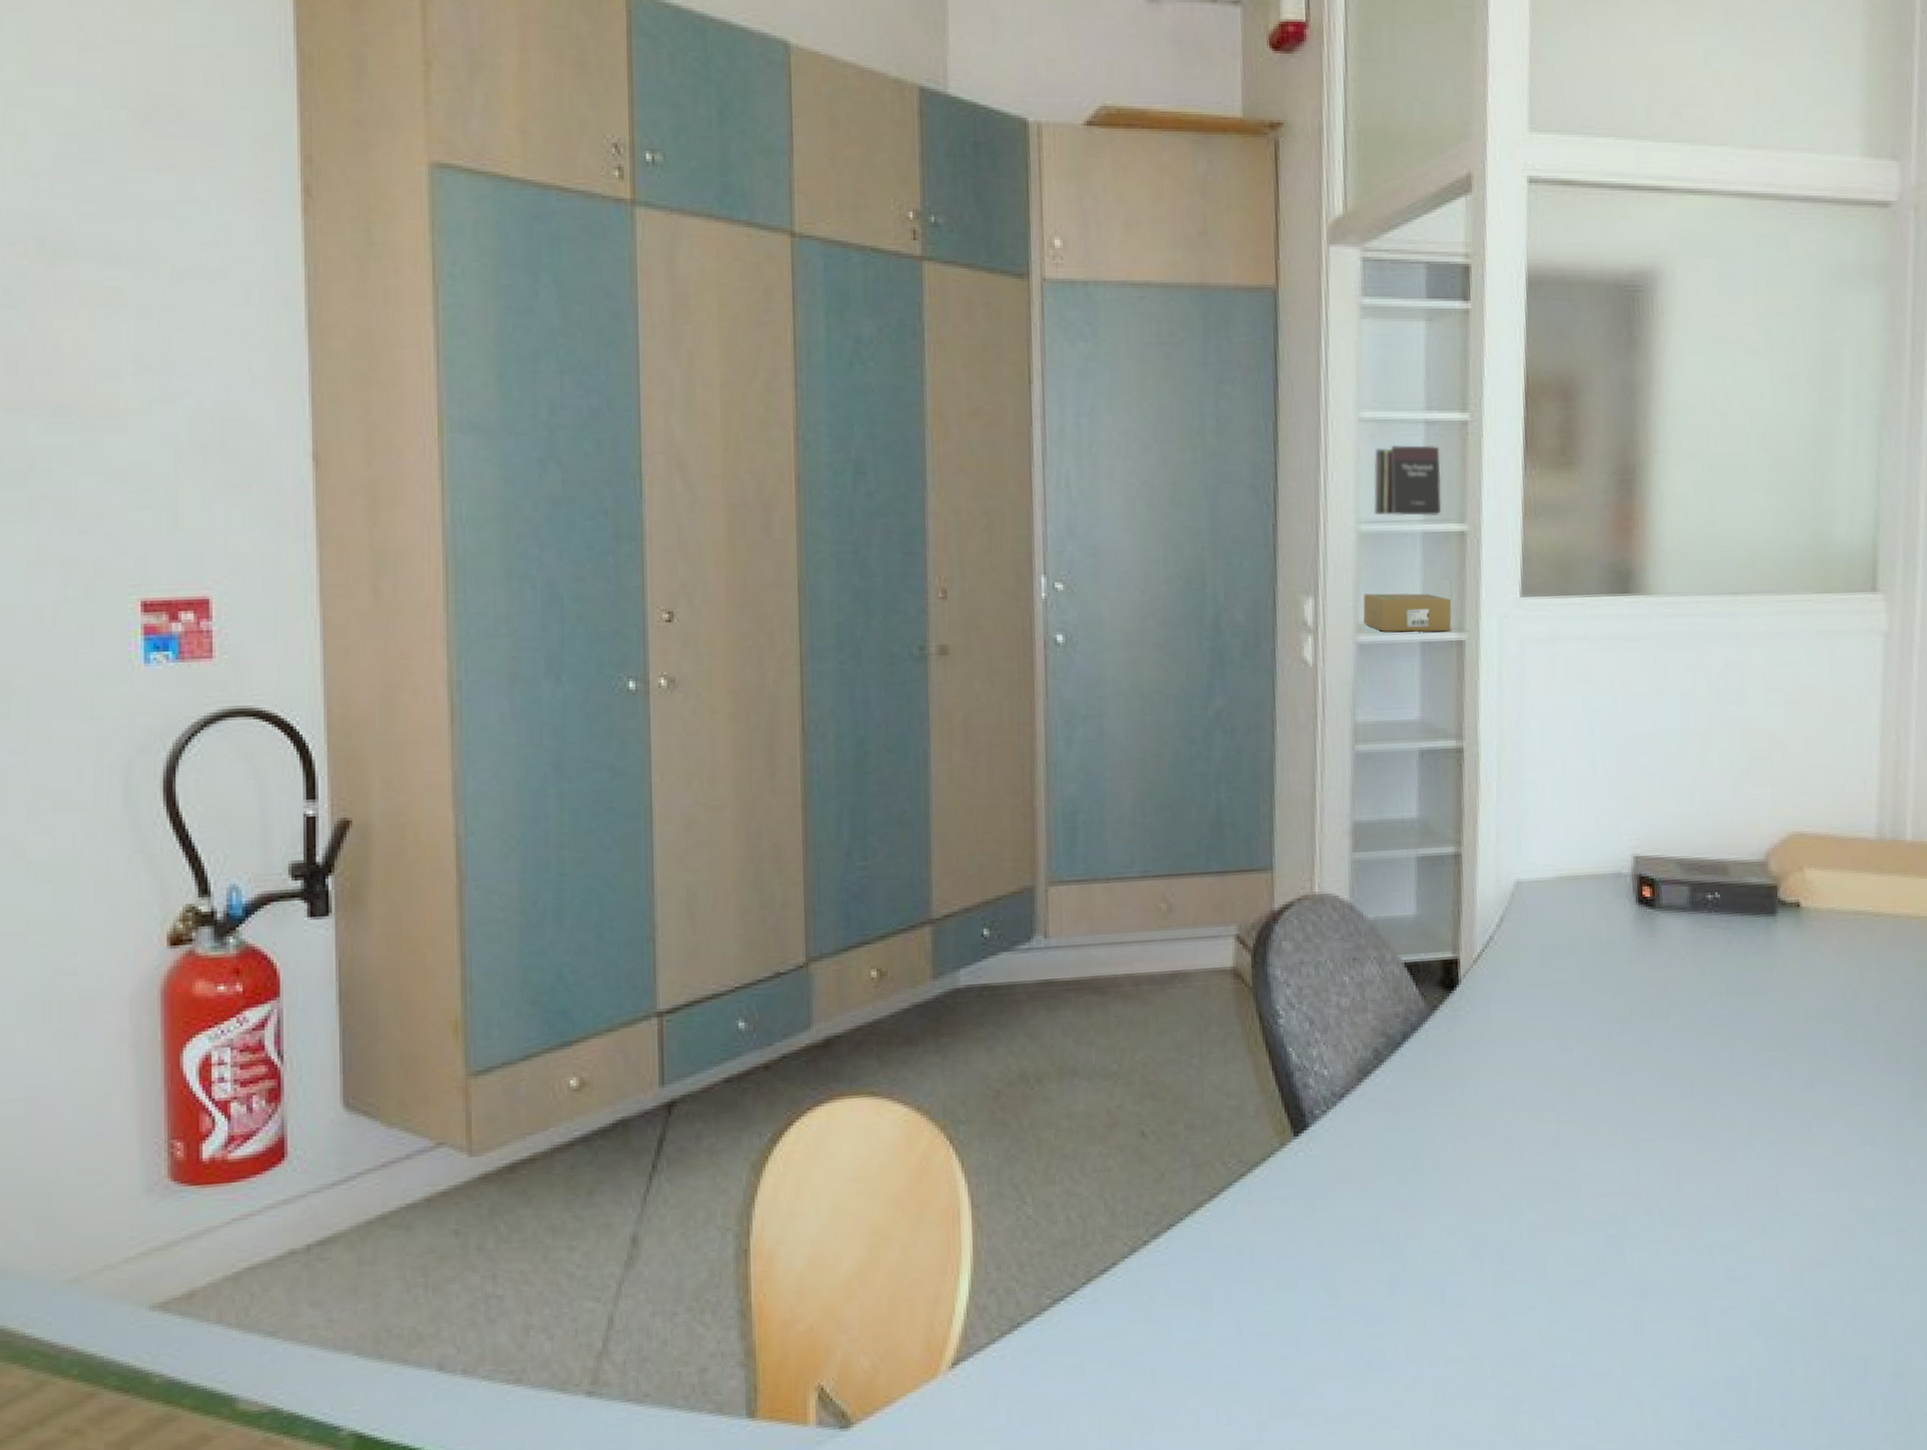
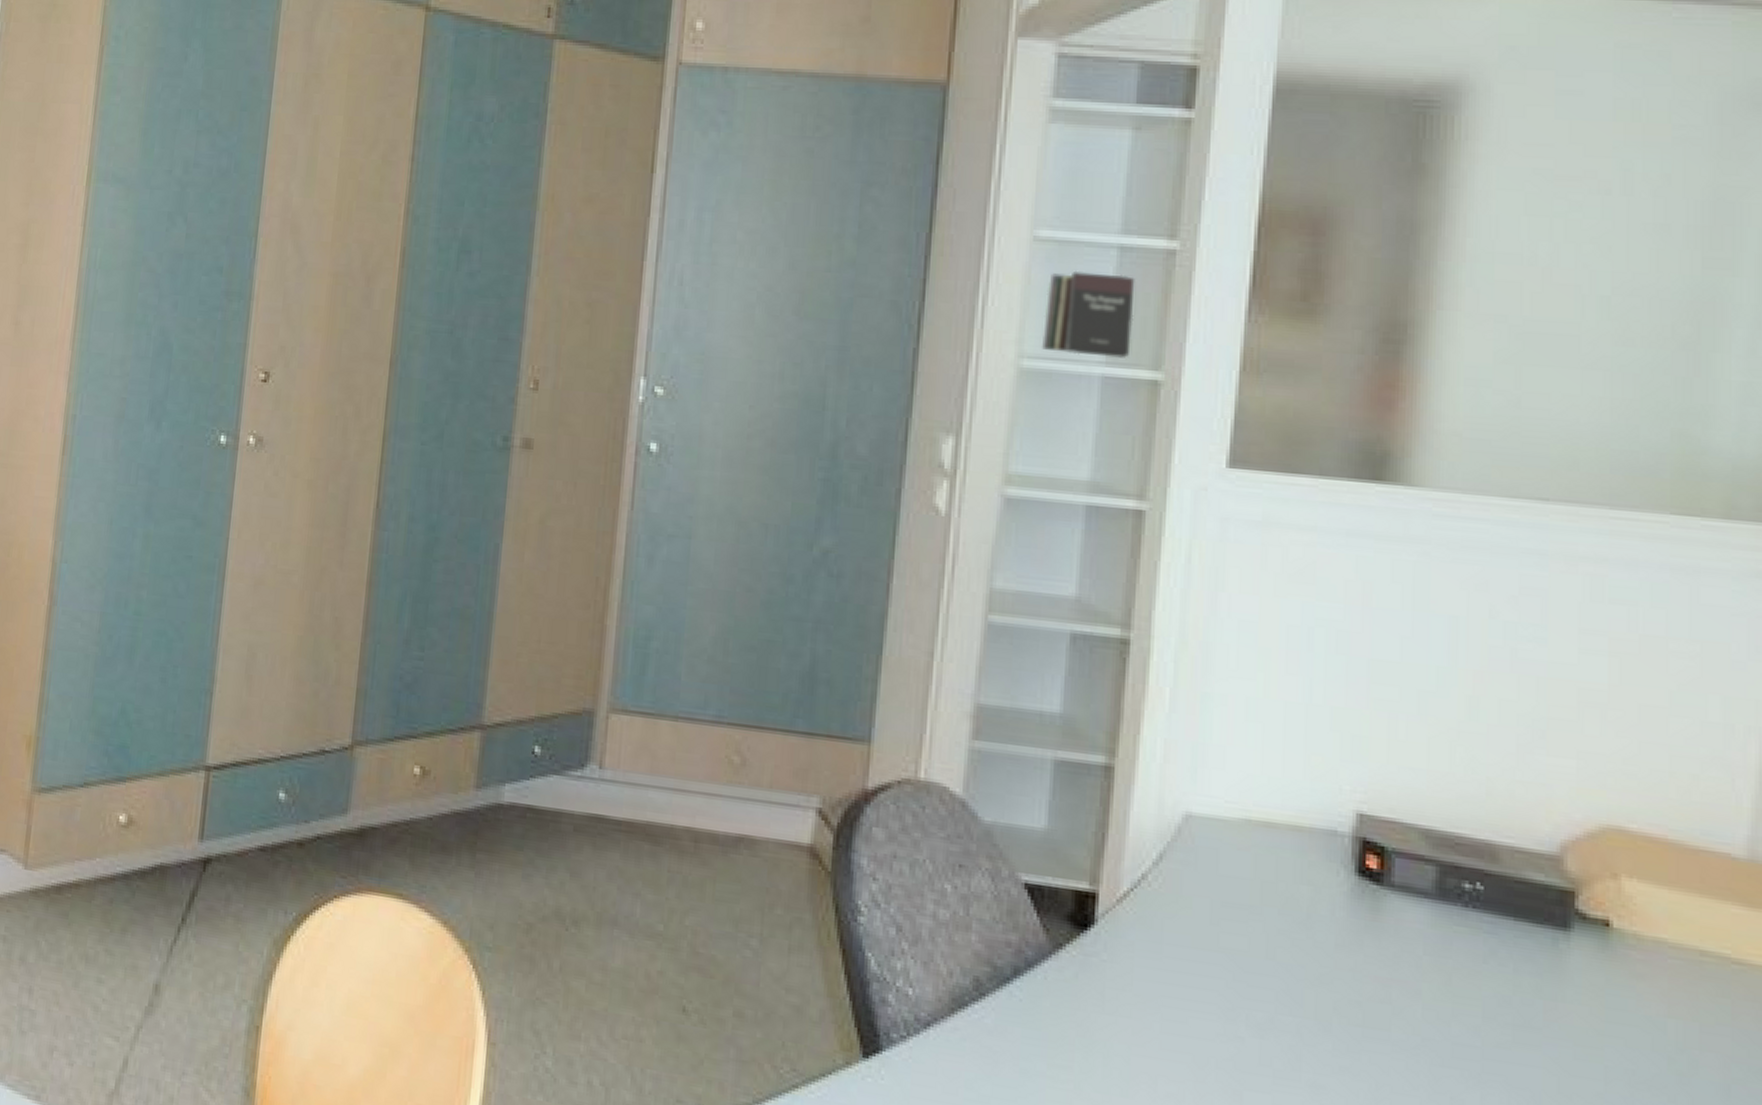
box: present [1363,593,1452,632] -> none [1015,440,1133,498]

